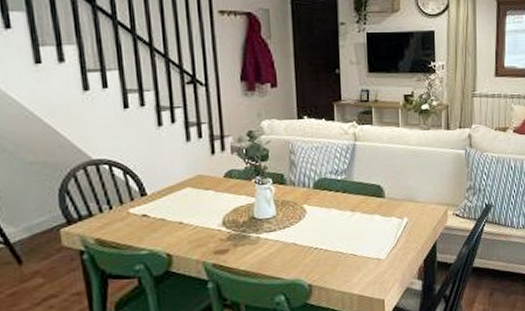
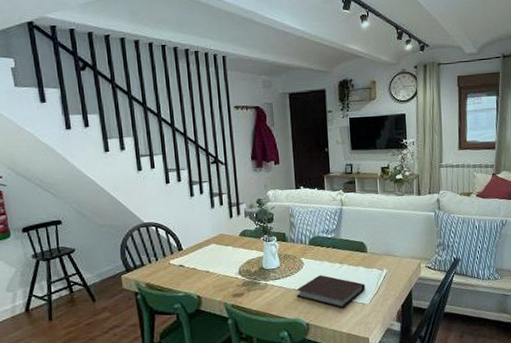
notebook: none [297,225,382,265] -> present [296,275,366,308]

